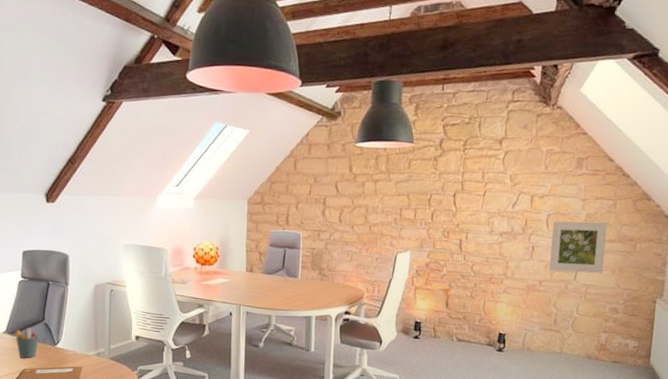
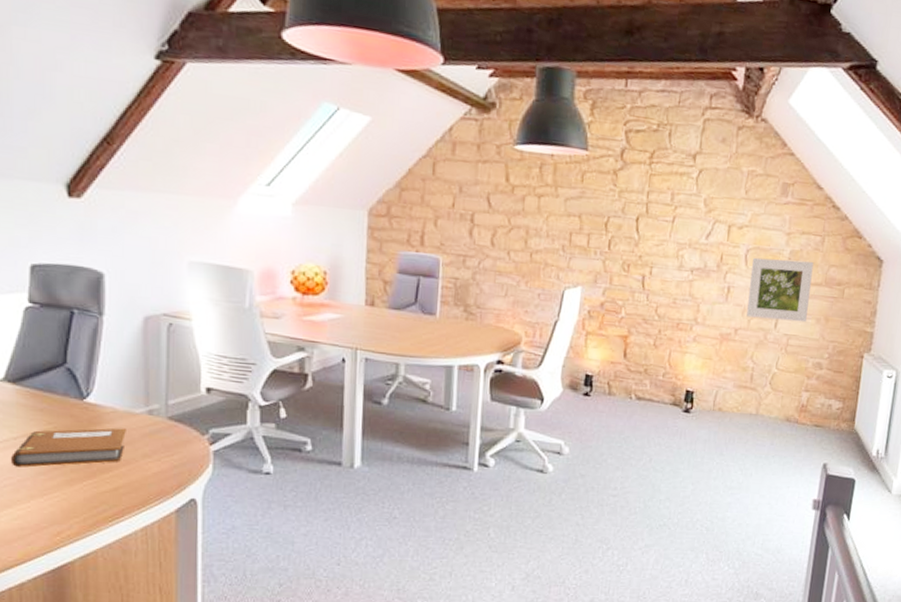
pen holder: present [15,328,38,358] -> none [19,374,57,417]

